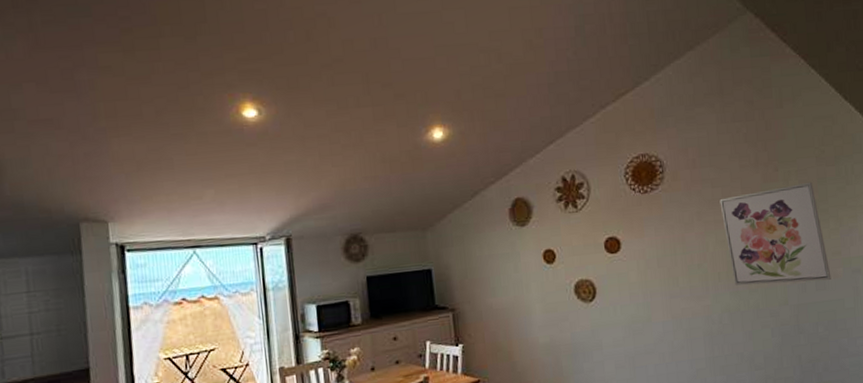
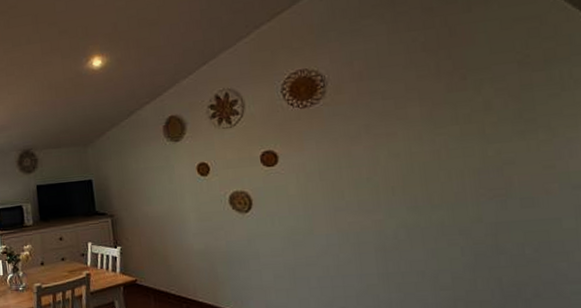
wall art: present [719,181,831,286] -> none [392,89,542,201]

